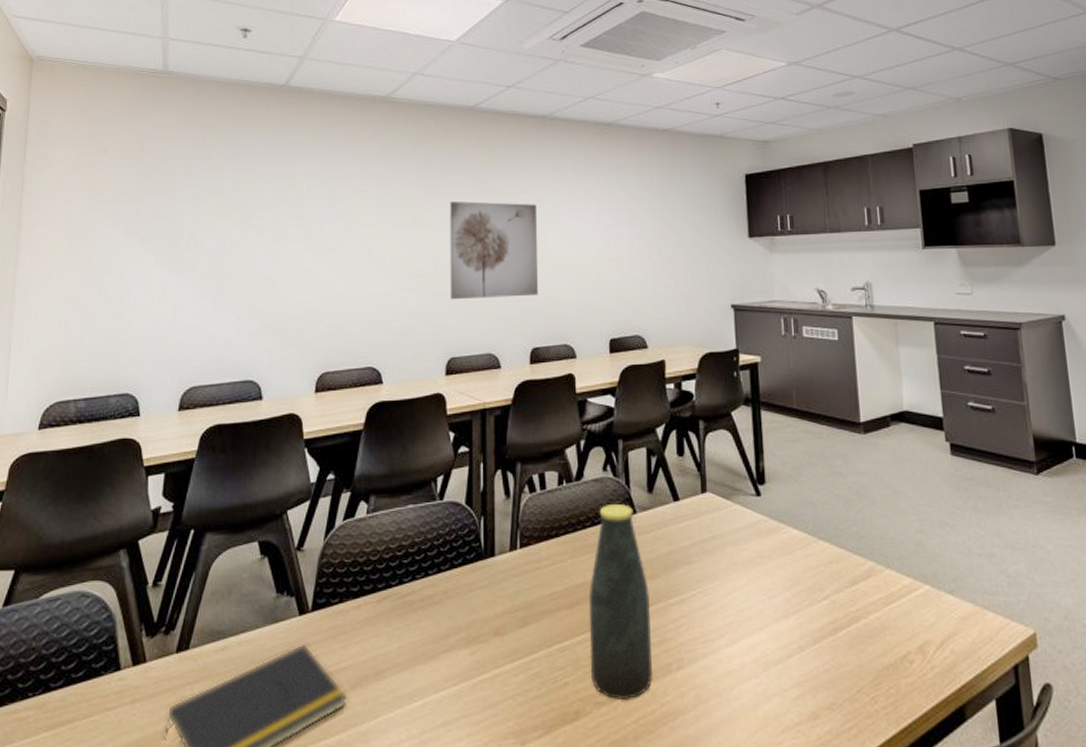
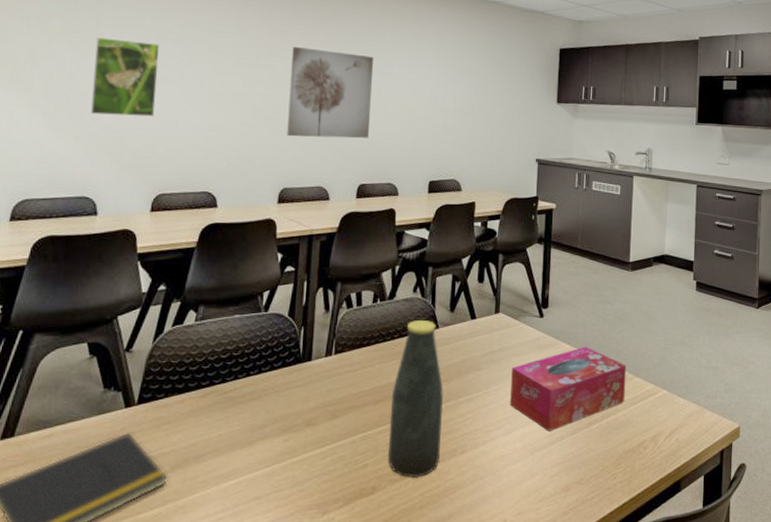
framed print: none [252,211,316,291] -> present [91,37,160,117]
tissue box: none [729,530,877,640] -> present [510,346,627,431]

